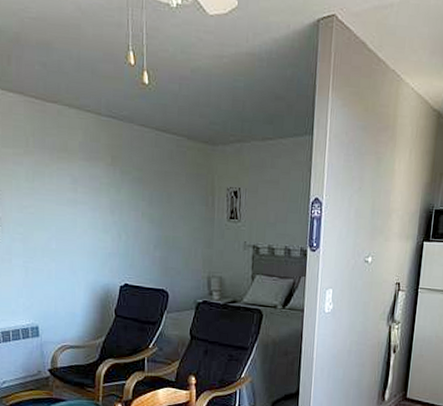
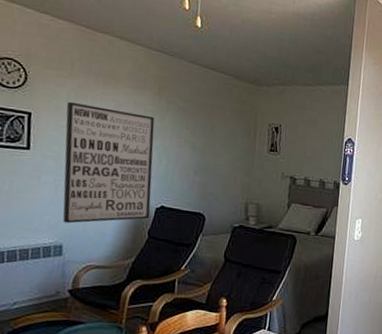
wall art: none [26,180,115,305] -> present [63,101,155,224]

